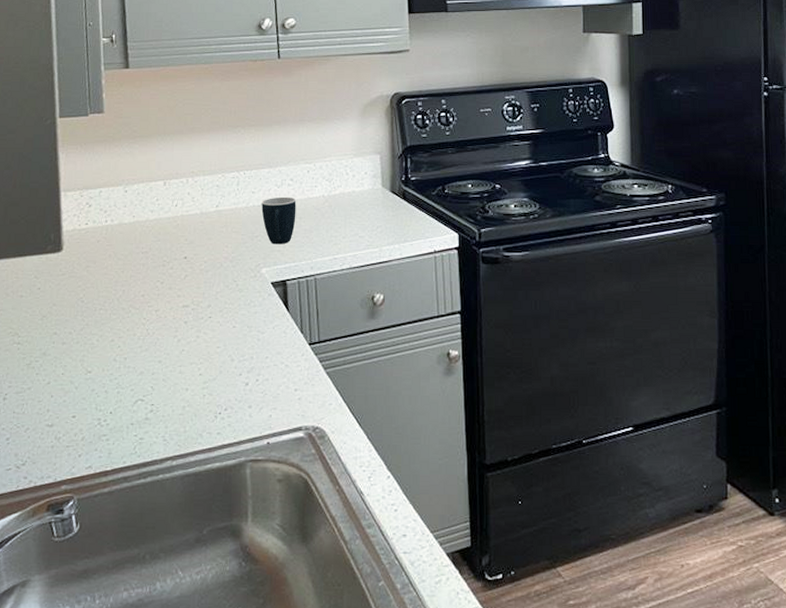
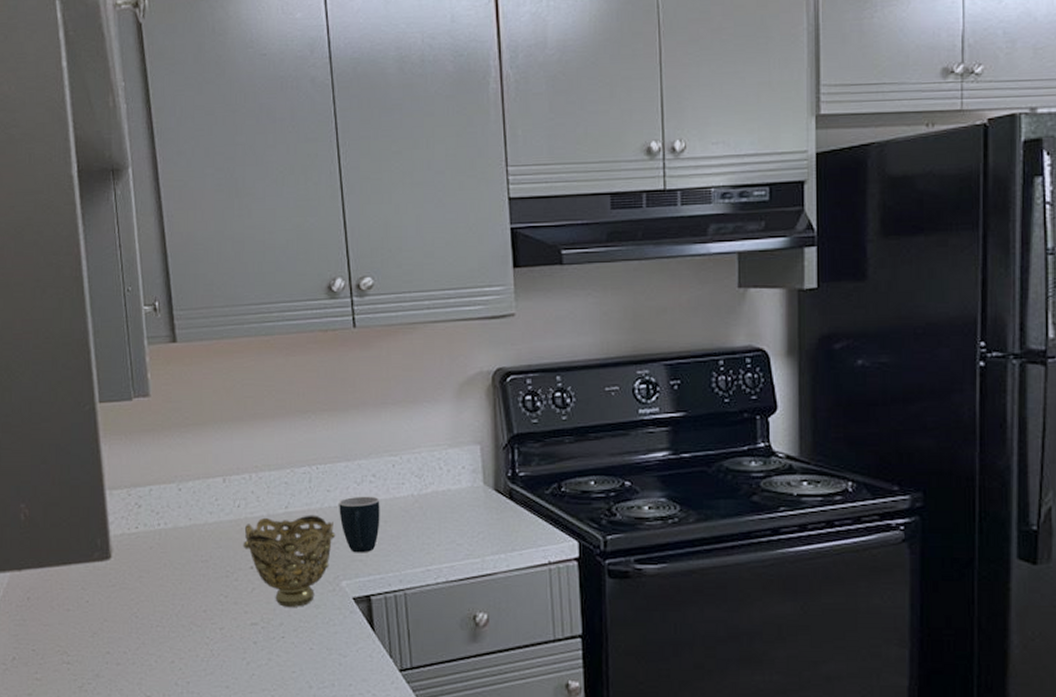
decorative bowl: none [178,212,259,291] -> present [243,515,336,607]

